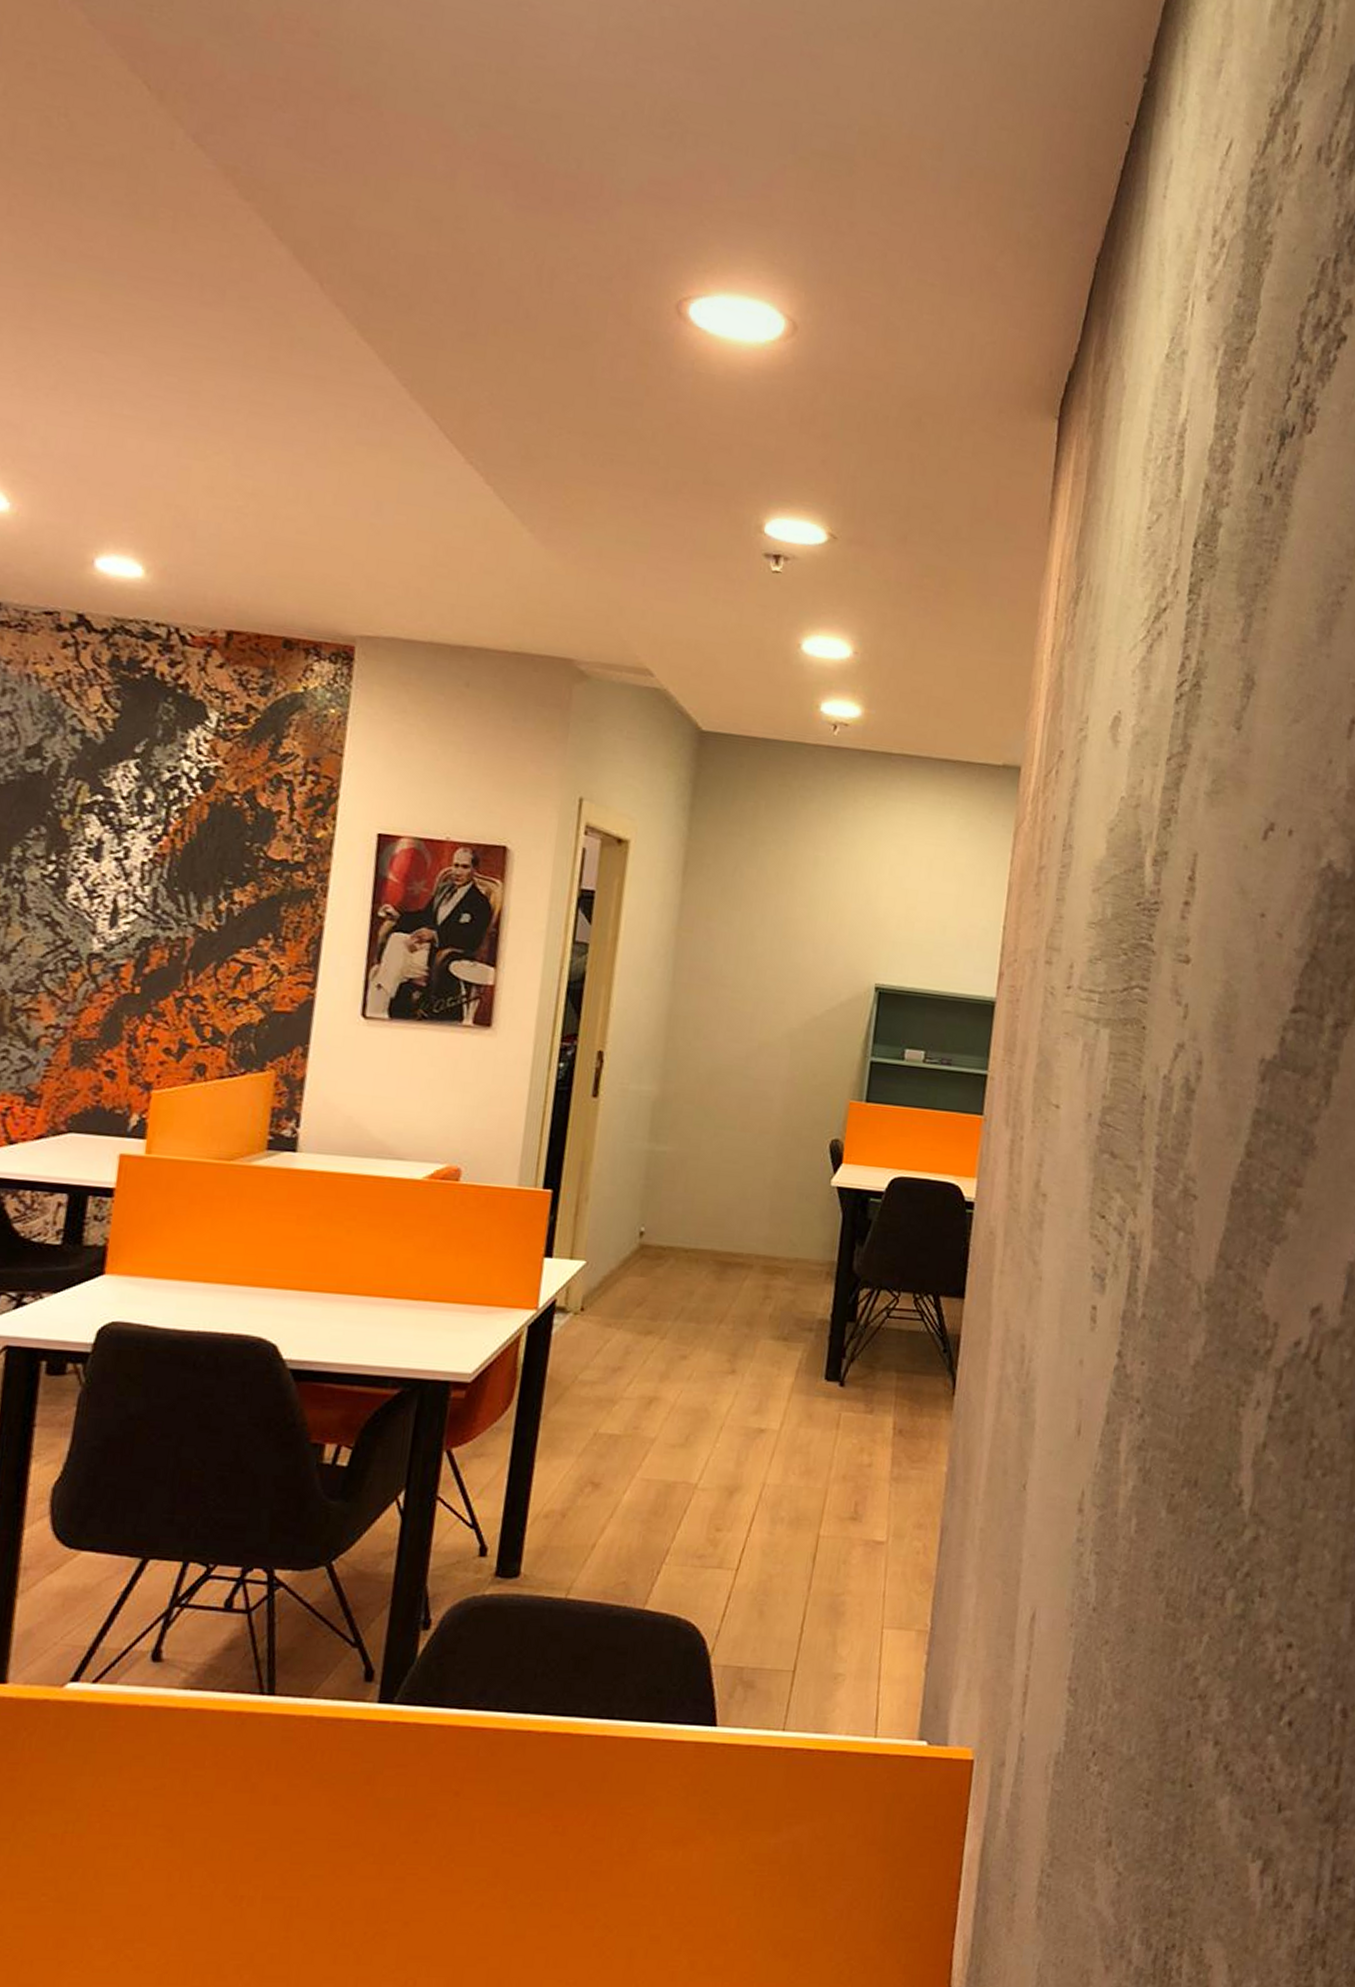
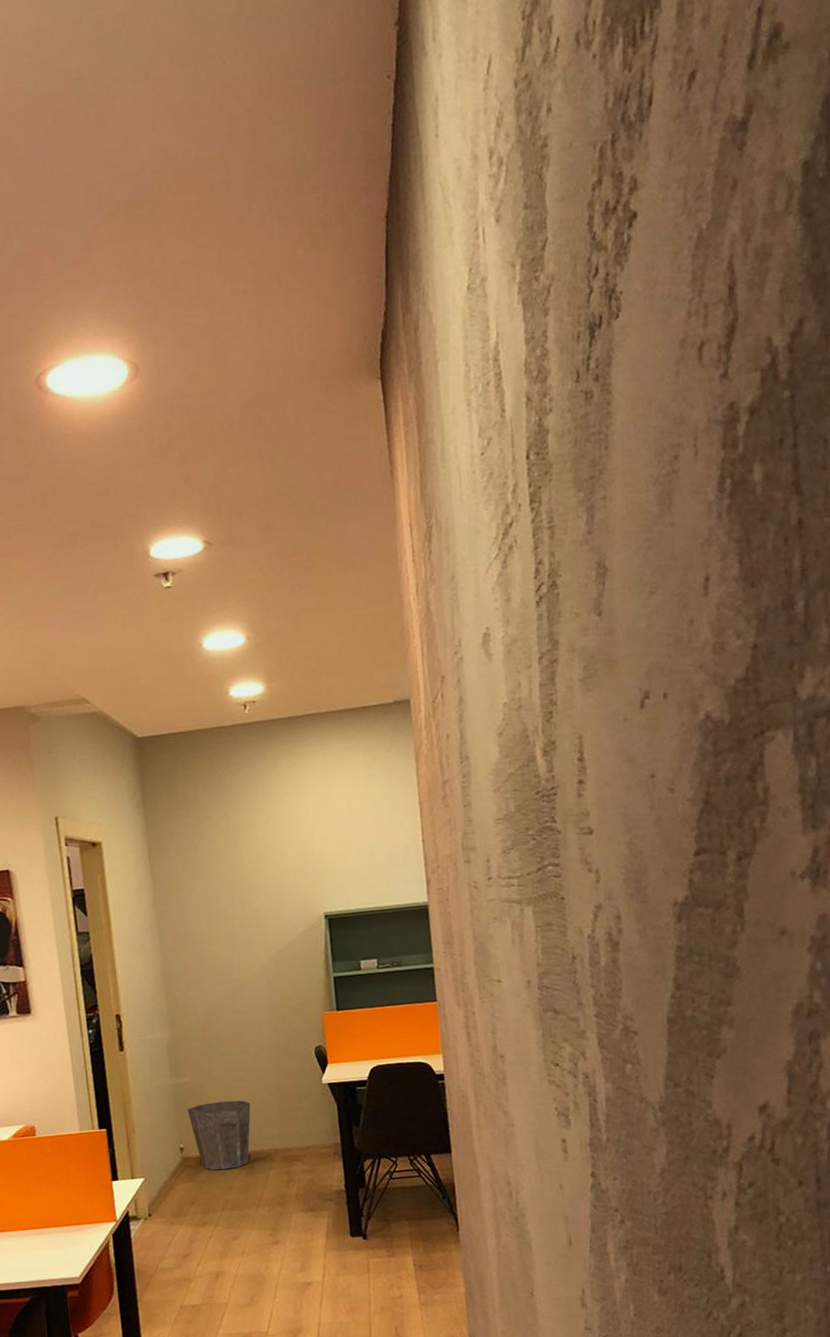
waste bin: none [659,1182,739,1269] -> present [187,1100,251,1170]

